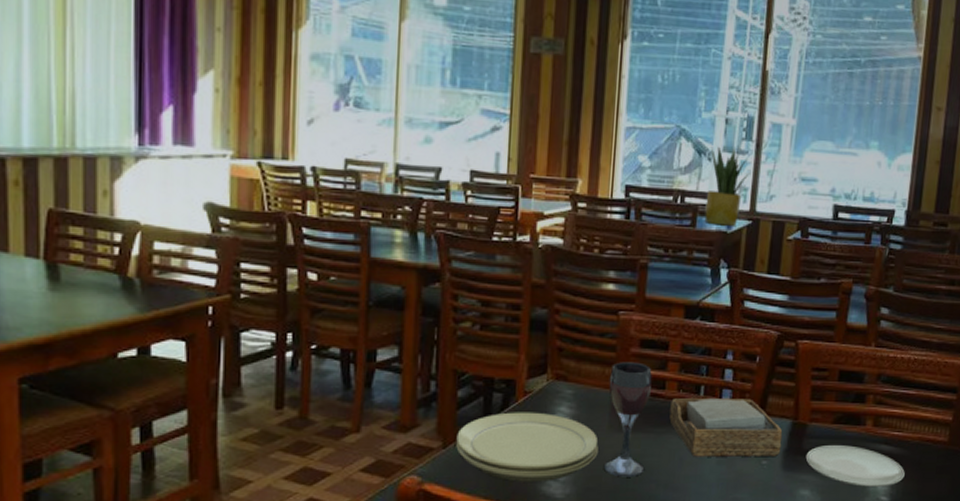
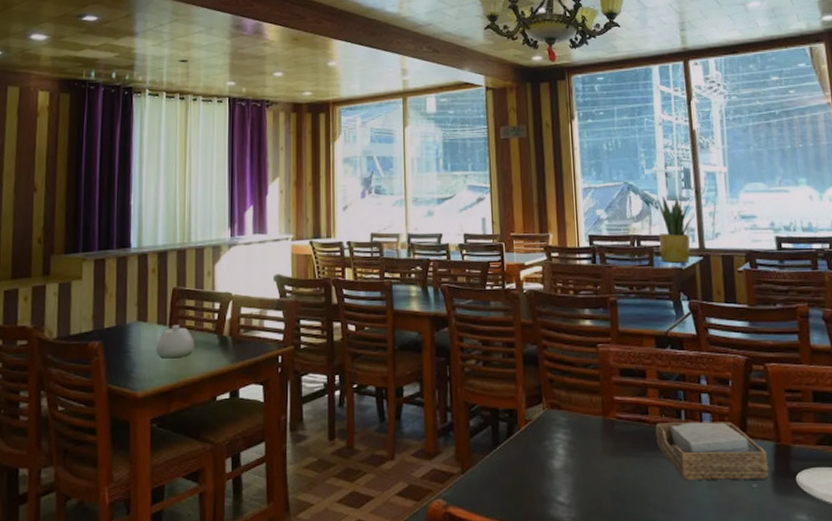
sugar bowl: none [23,258,85,303] -> present [155,324,196,359]
plate: present [456,412,598,482] -> none [472,439,596,506]
cup: present [603,362,653,477] -> none [597,390,641,501]

